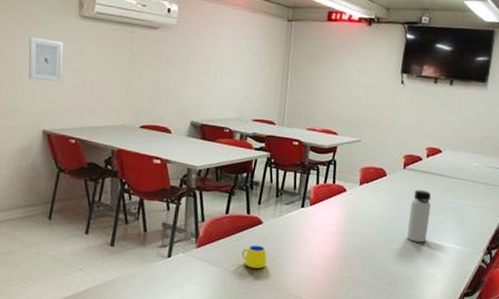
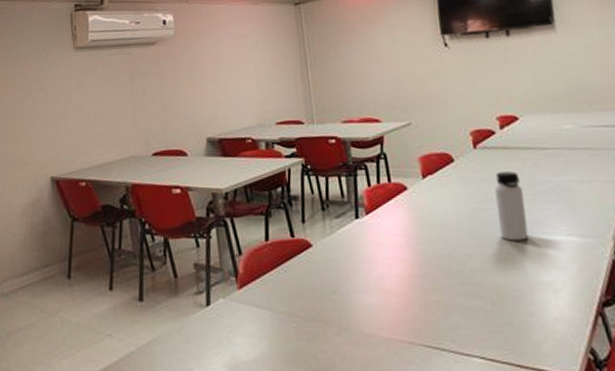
wall art: present [28,37,64,82] -> none [27,78,64,125]
mug: present [242,245,268,269] -> none [294,274,328,305]

